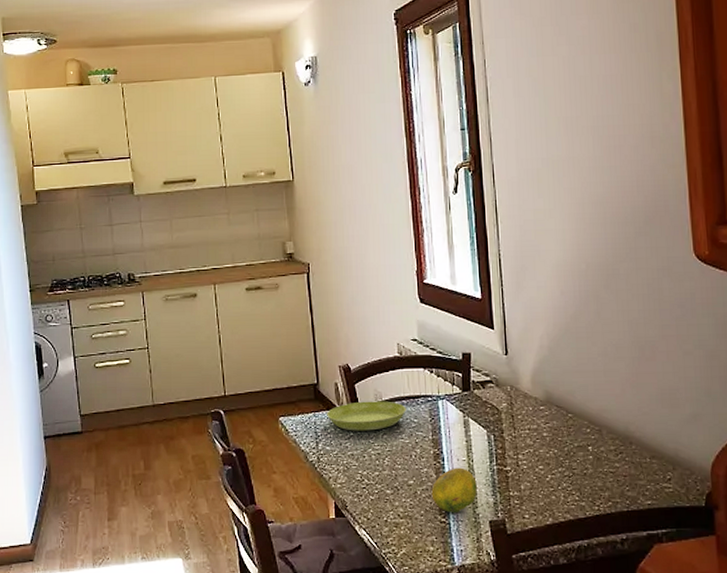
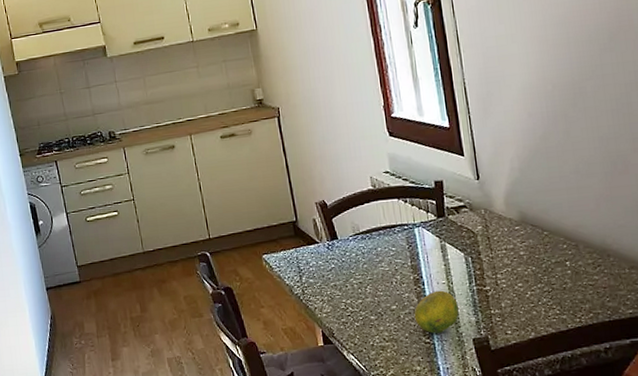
saucer: present [327,401,406,431] -> none [307,232,384,263]

